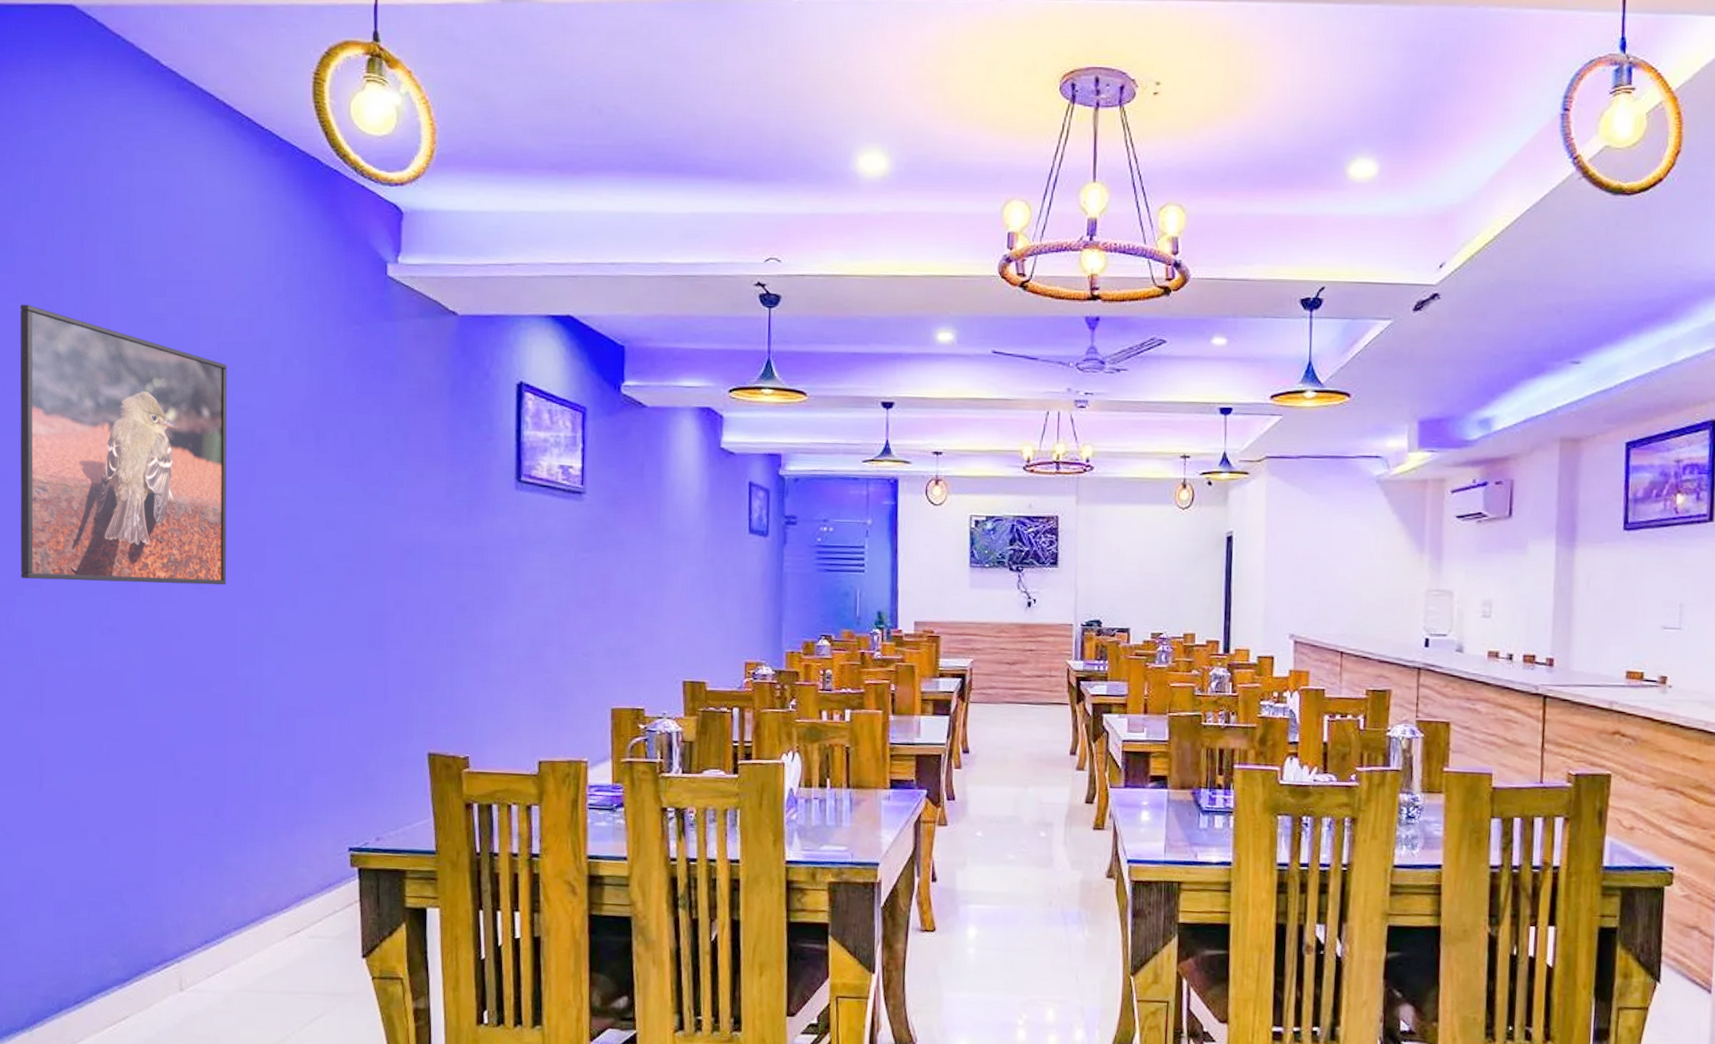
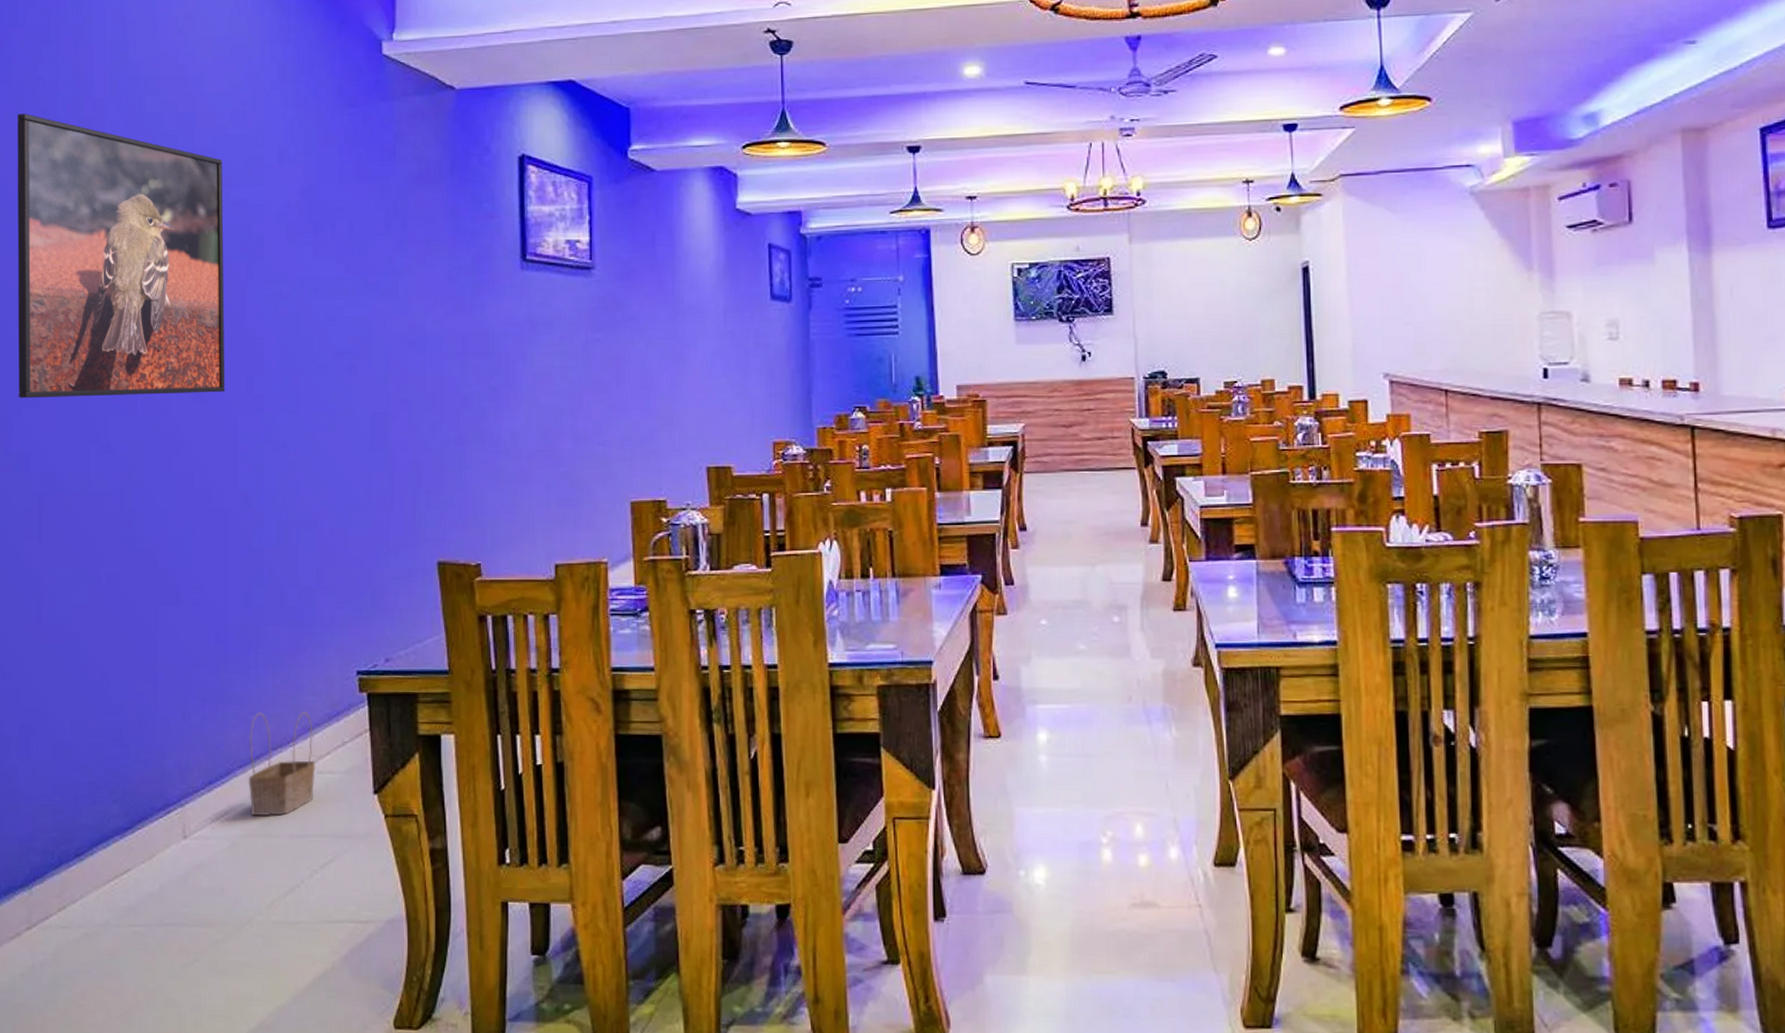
basket: none [243,881,307,974] -> present [248,711,315,816]

